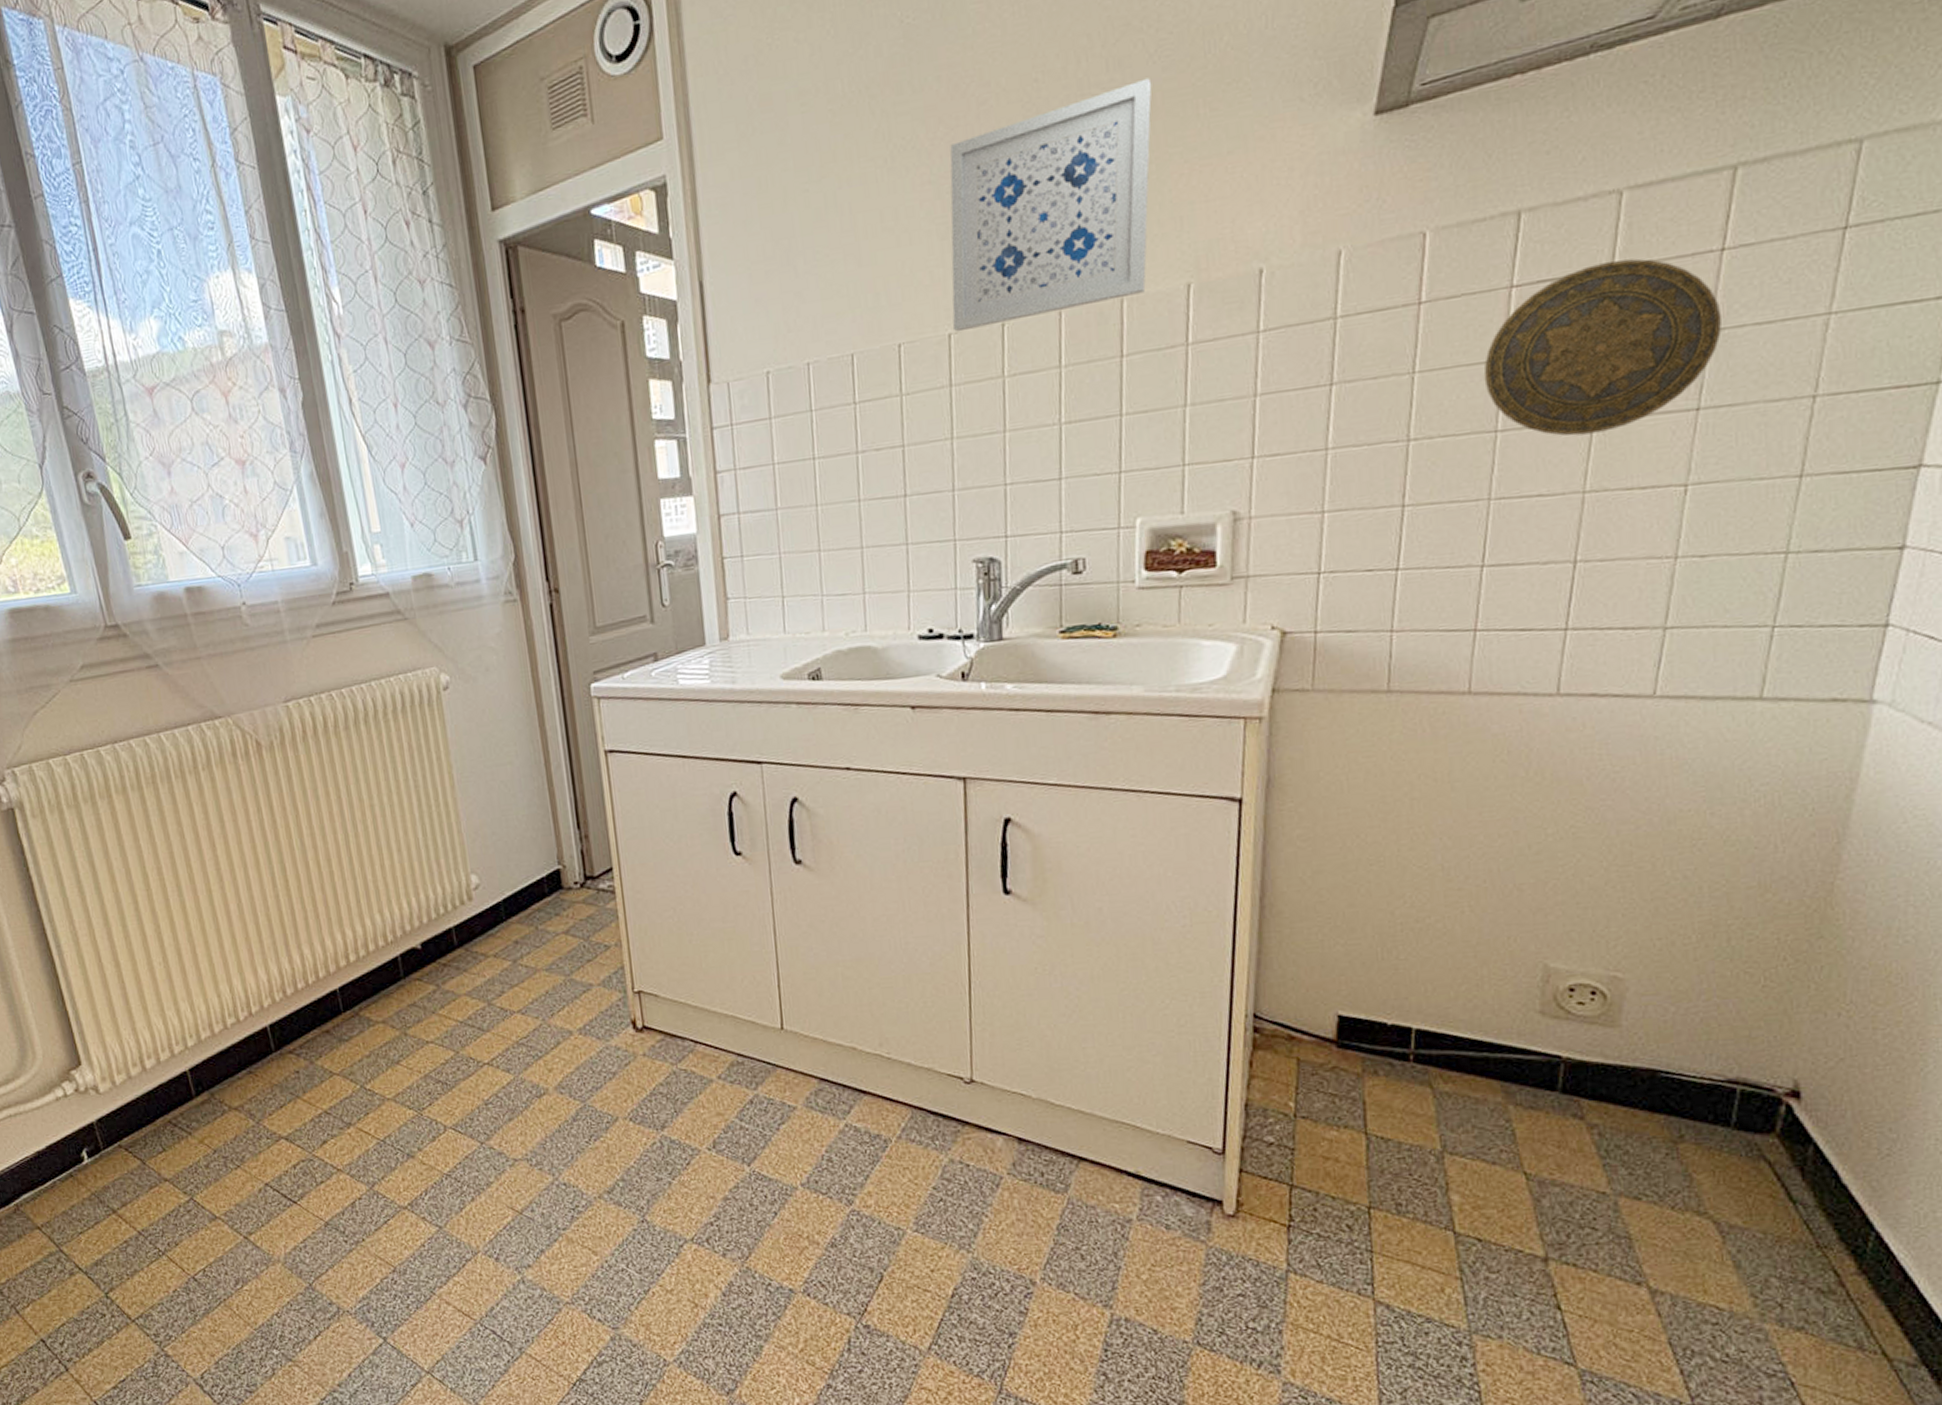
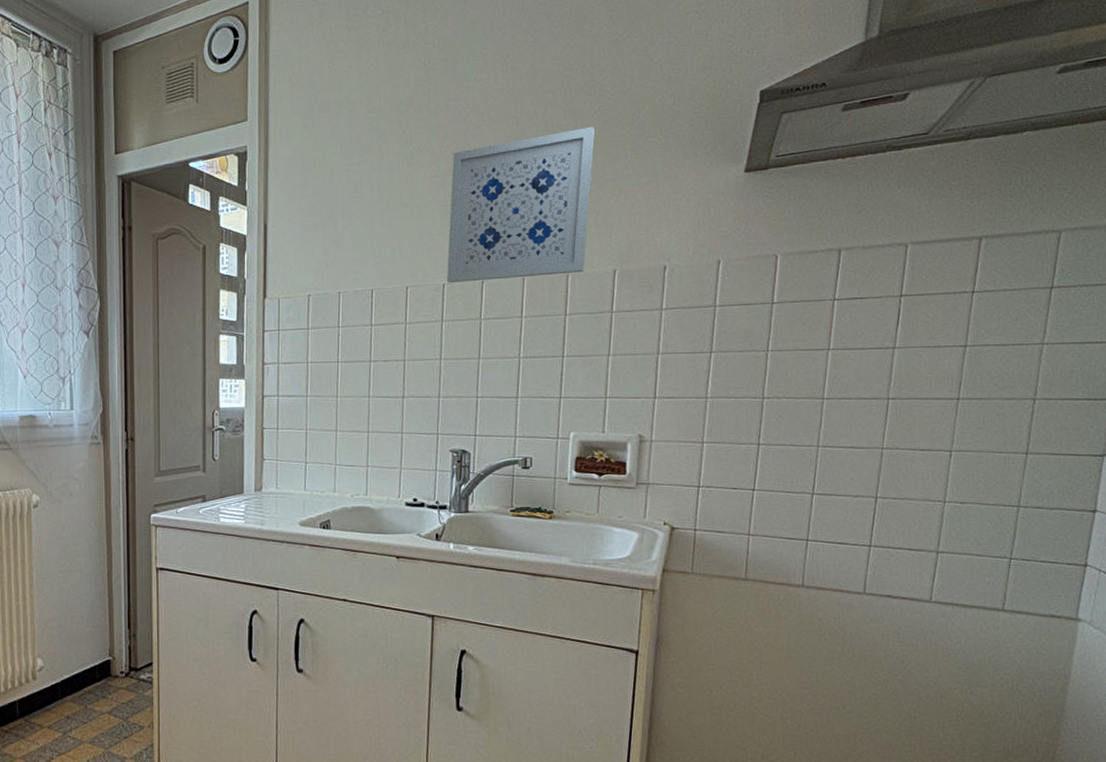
decorative plate: present [1483,258,1723,436] -> none [815,290,974,408]

